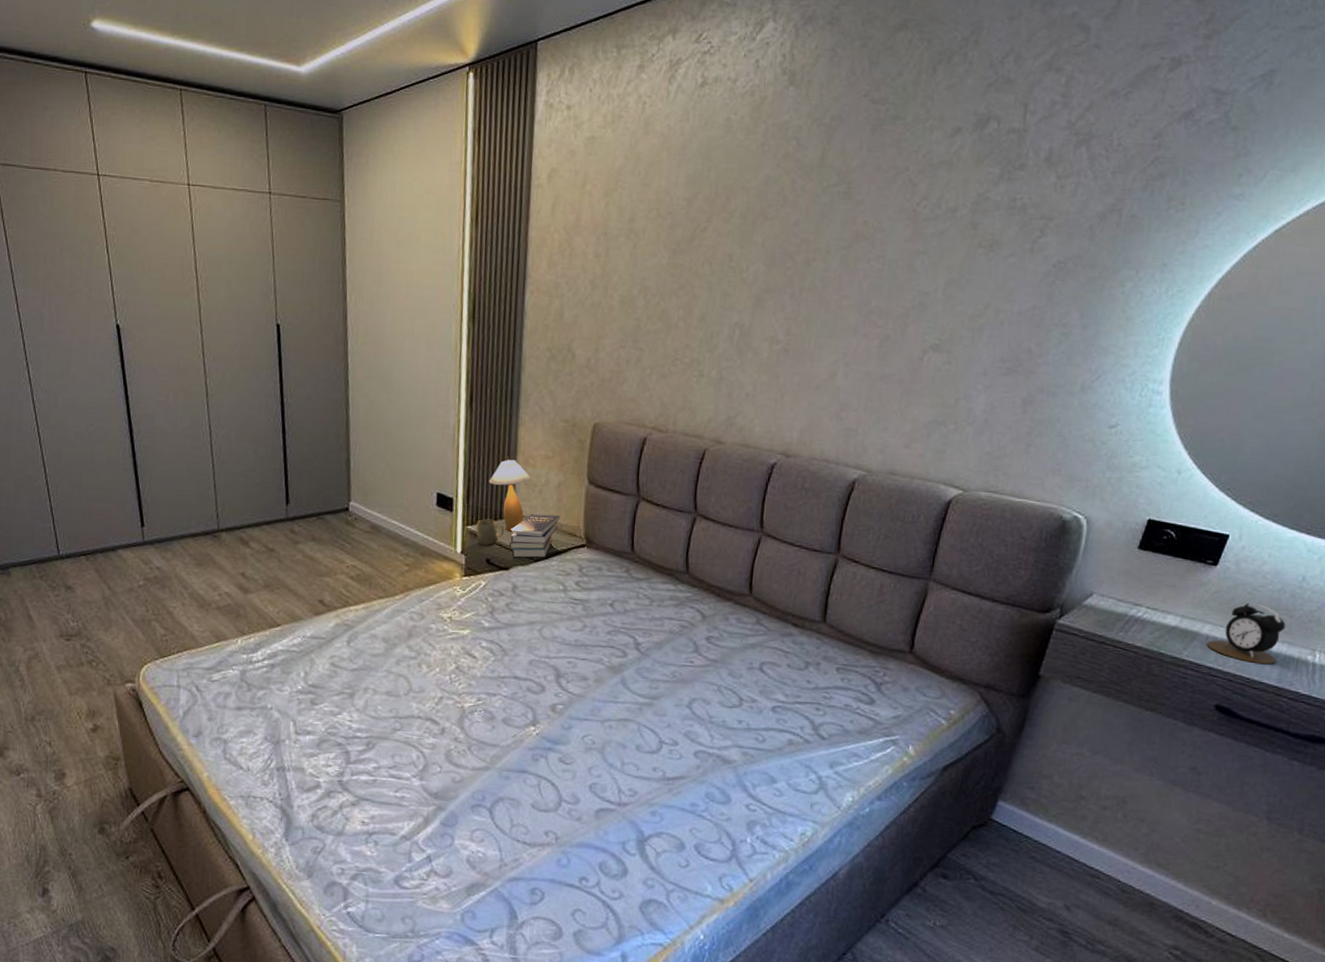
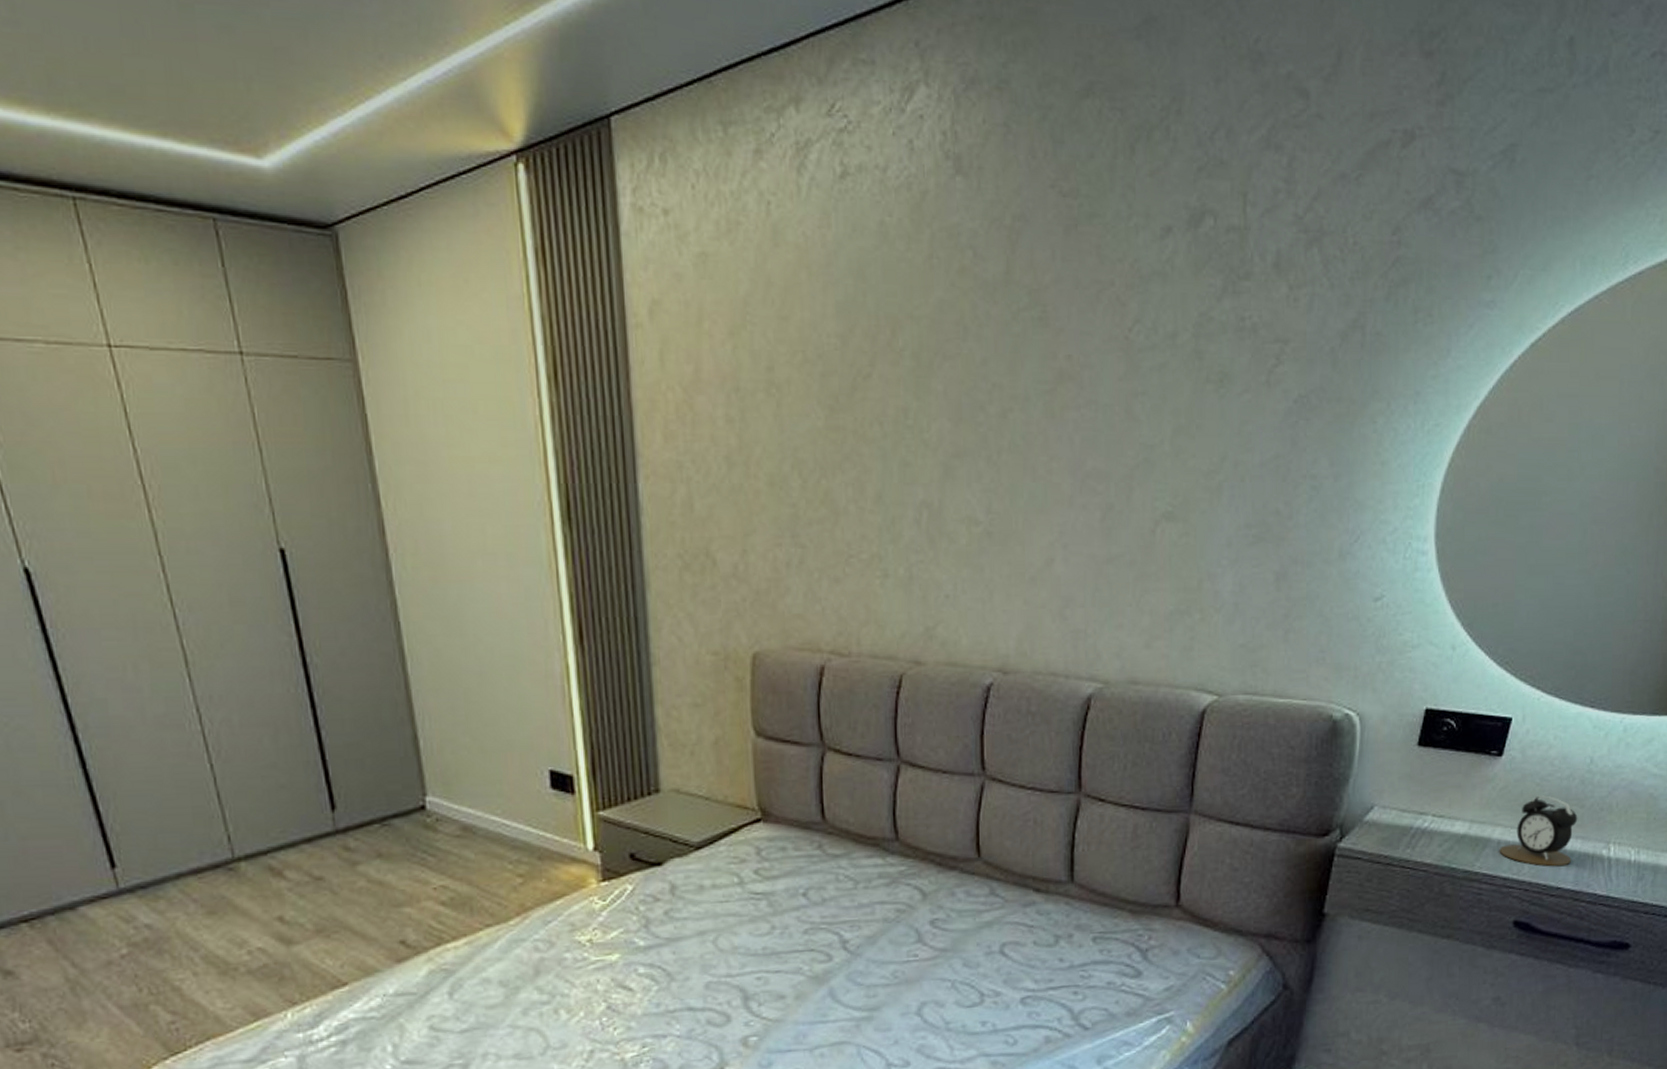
mug: present [476,519,505,546] -> none [610,798,650,836]
table lamp: present [488,456,531,533] -> none [619,709,677,815]
books: present [509,513,561,558] -> none [658,783,724,848]

